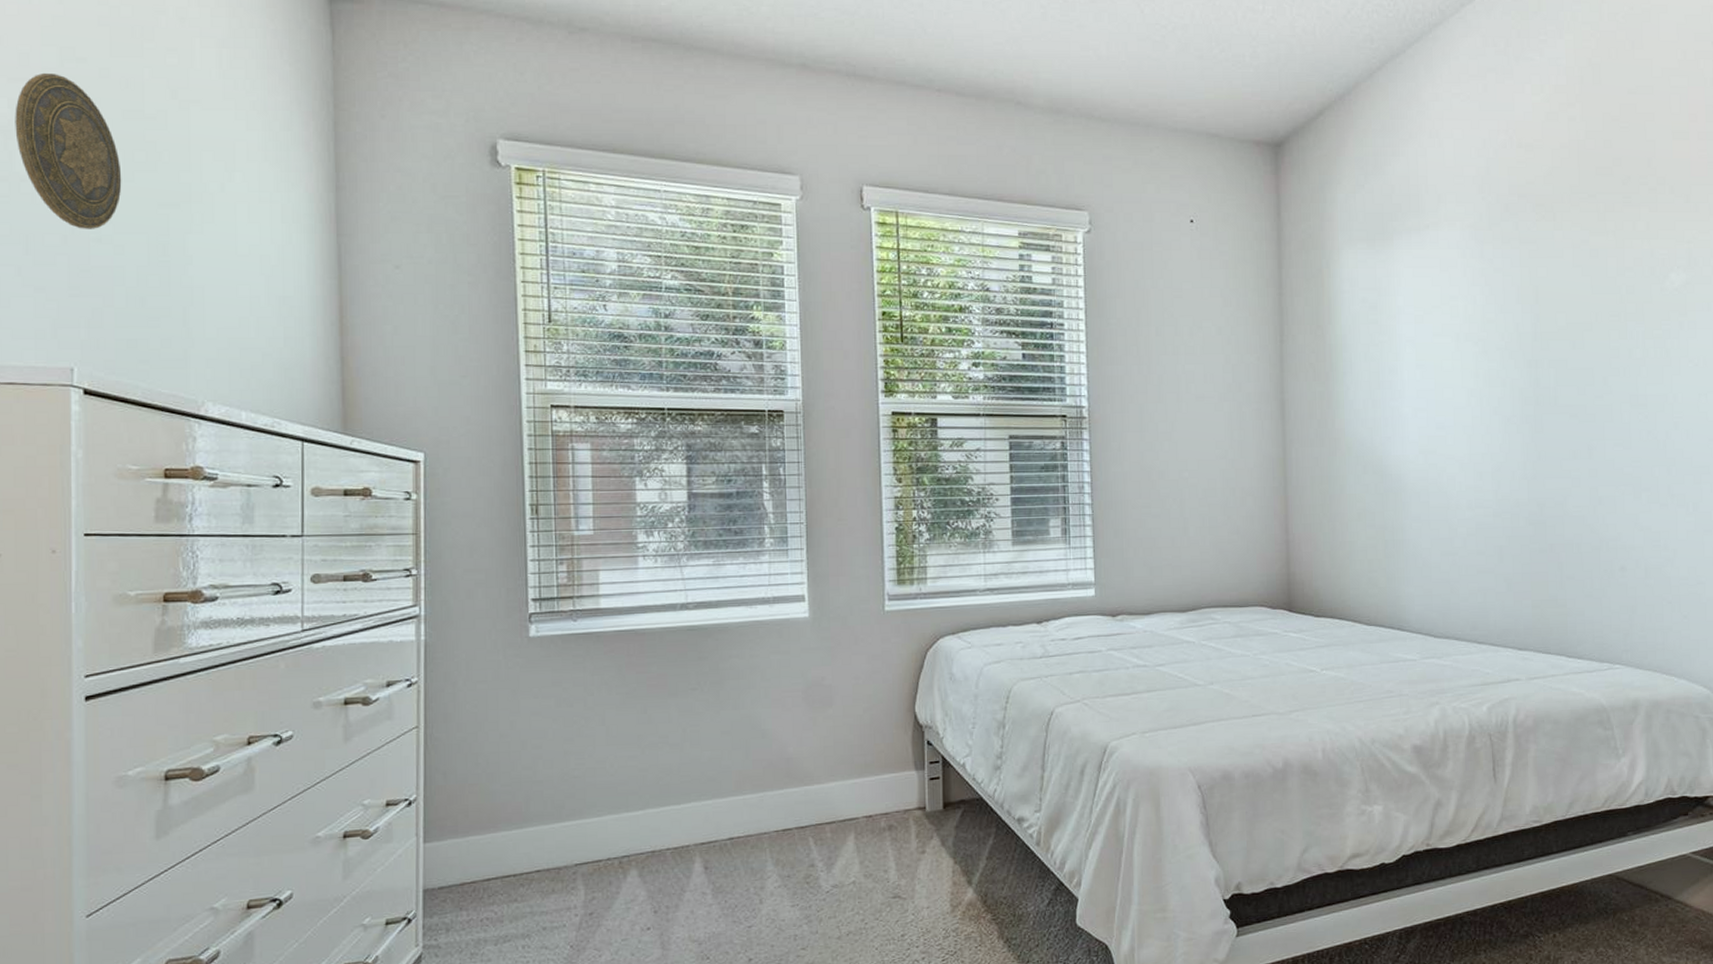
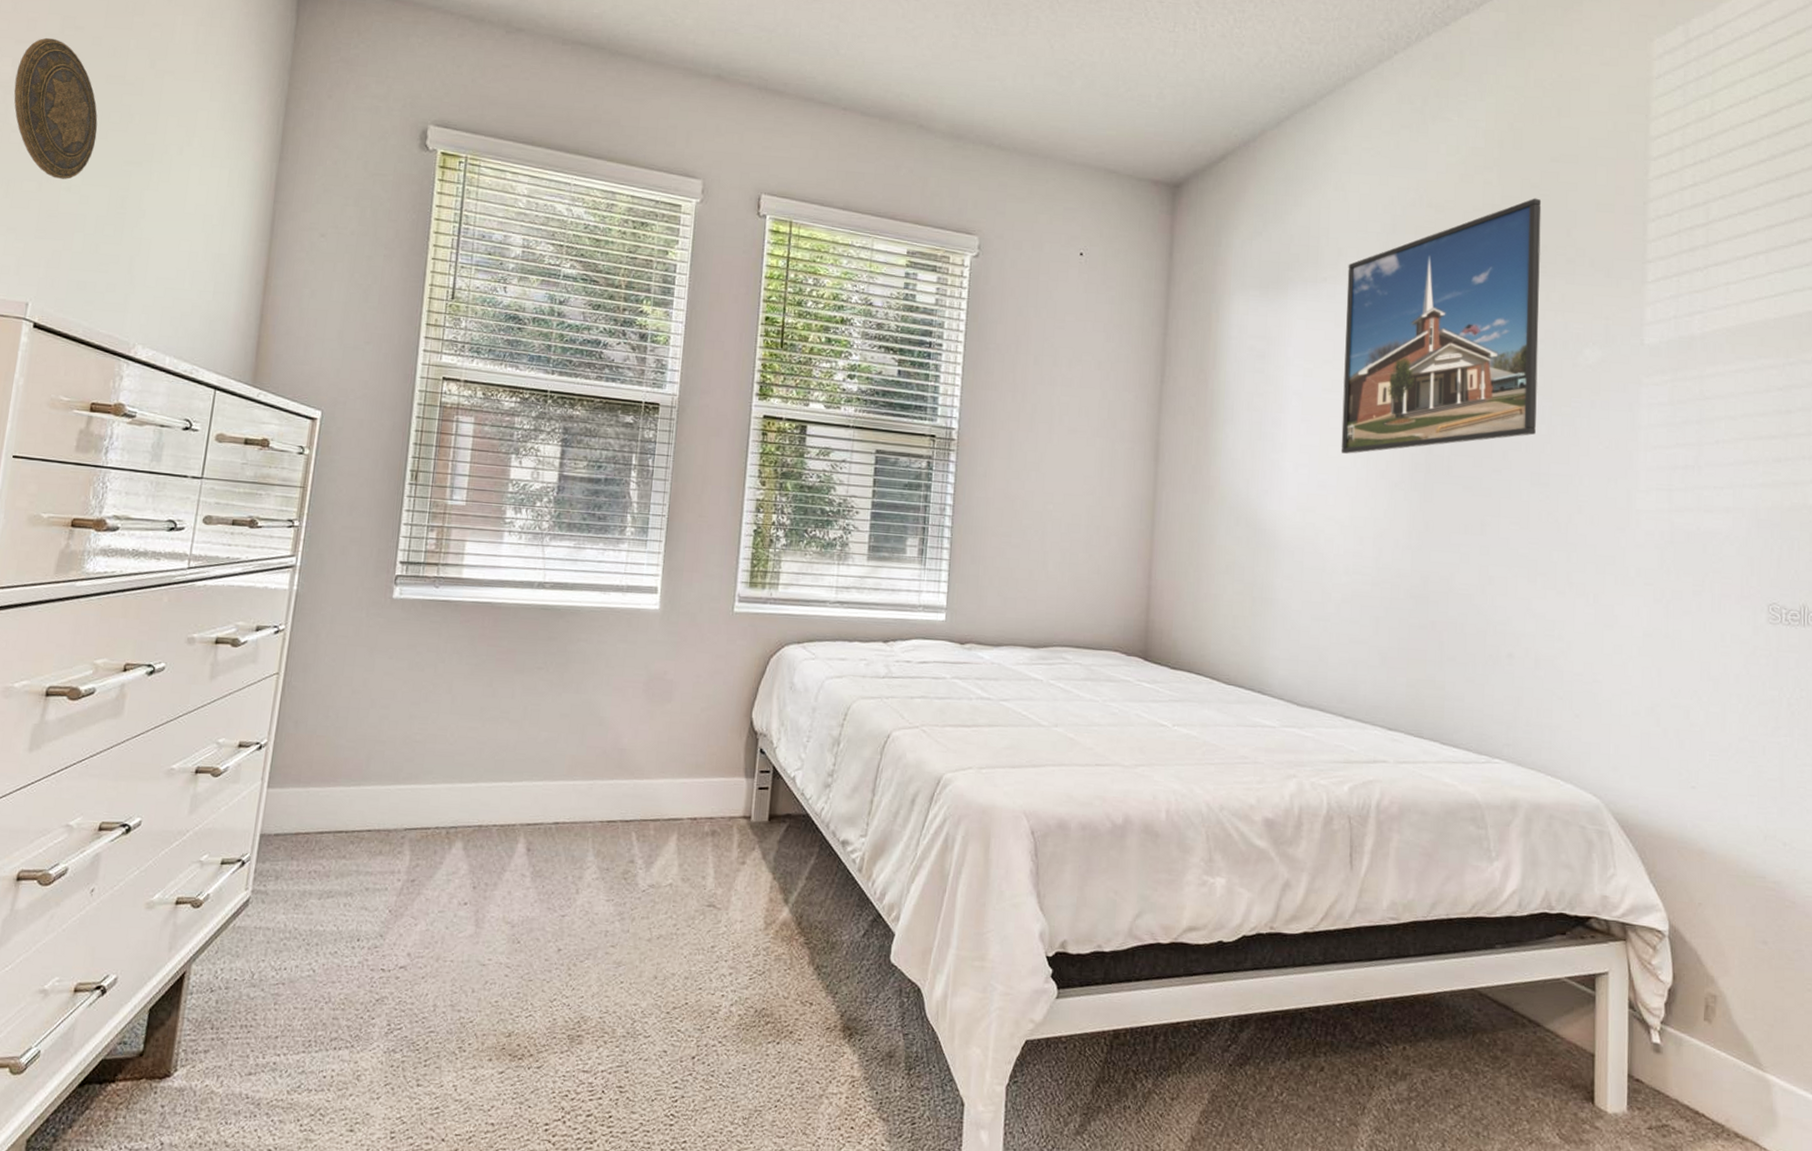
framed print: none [1448,131,1632,394] -> present [1340,198,1542,454]

